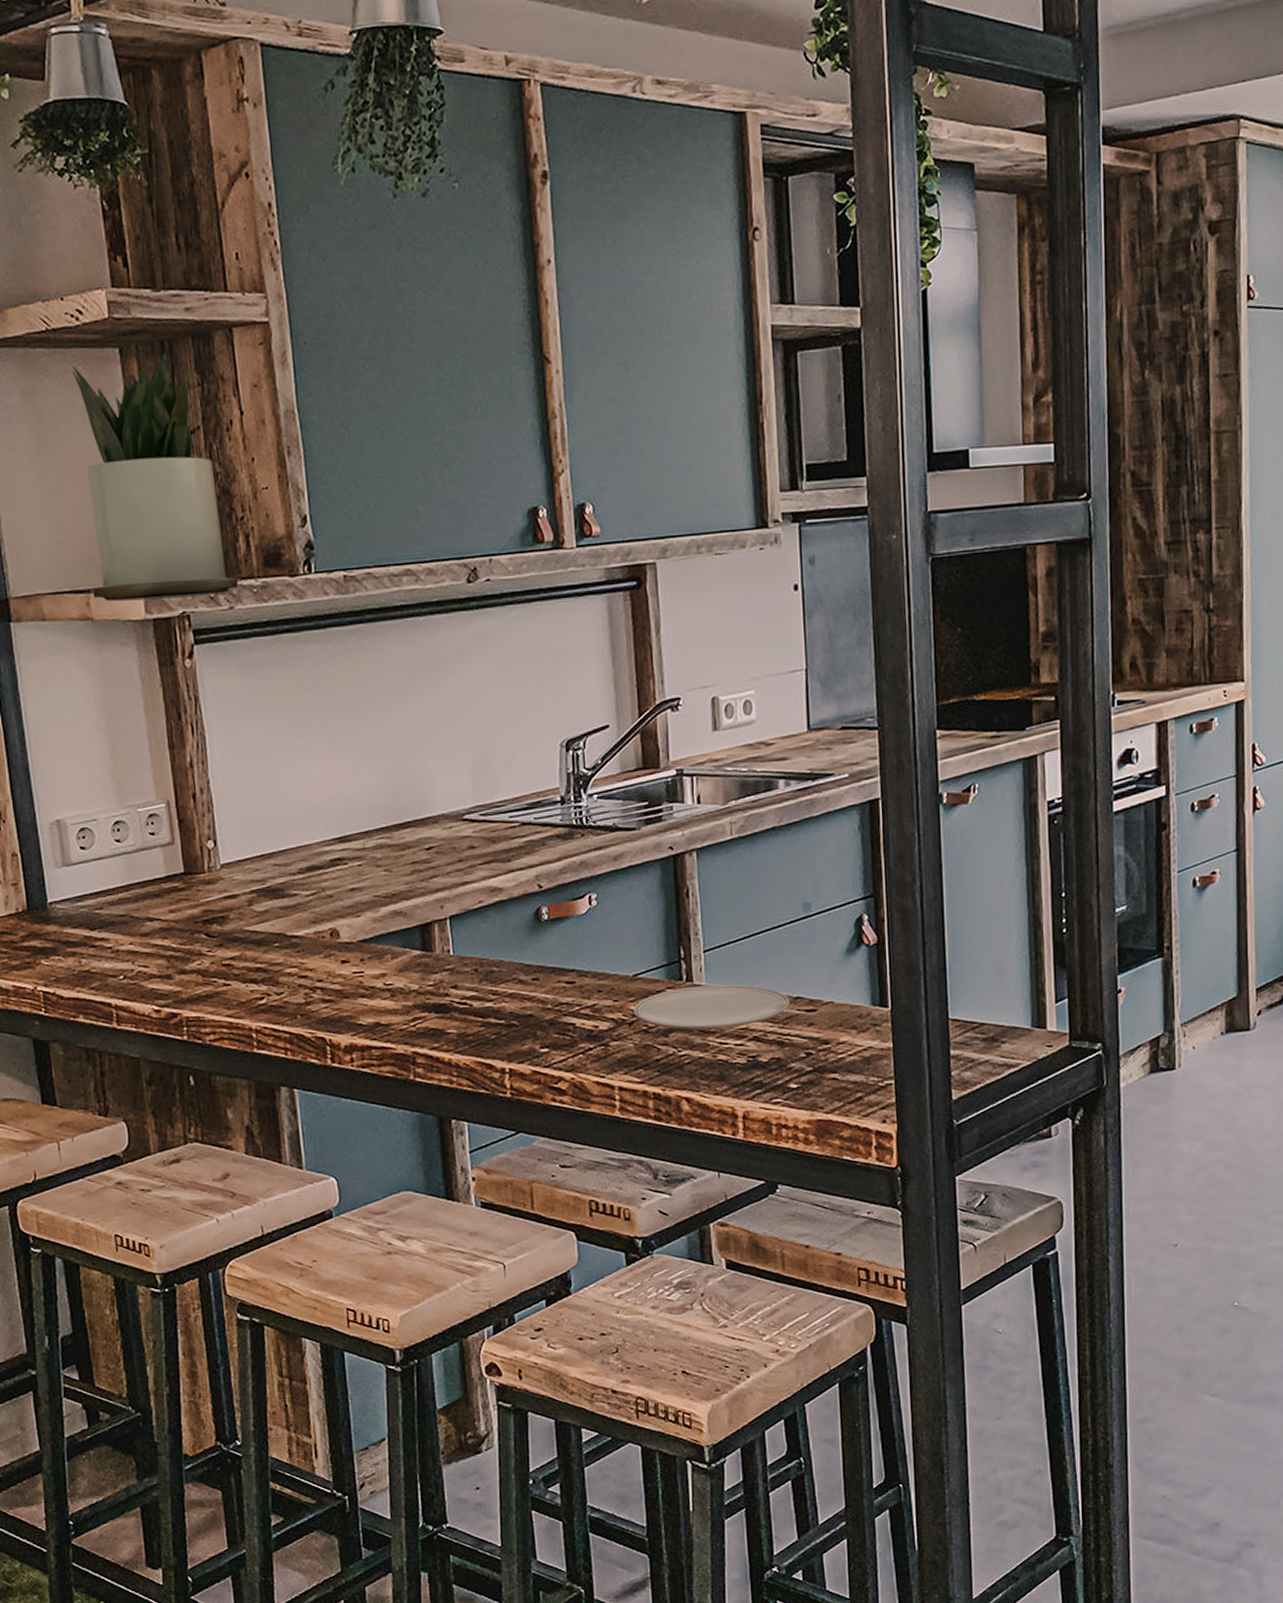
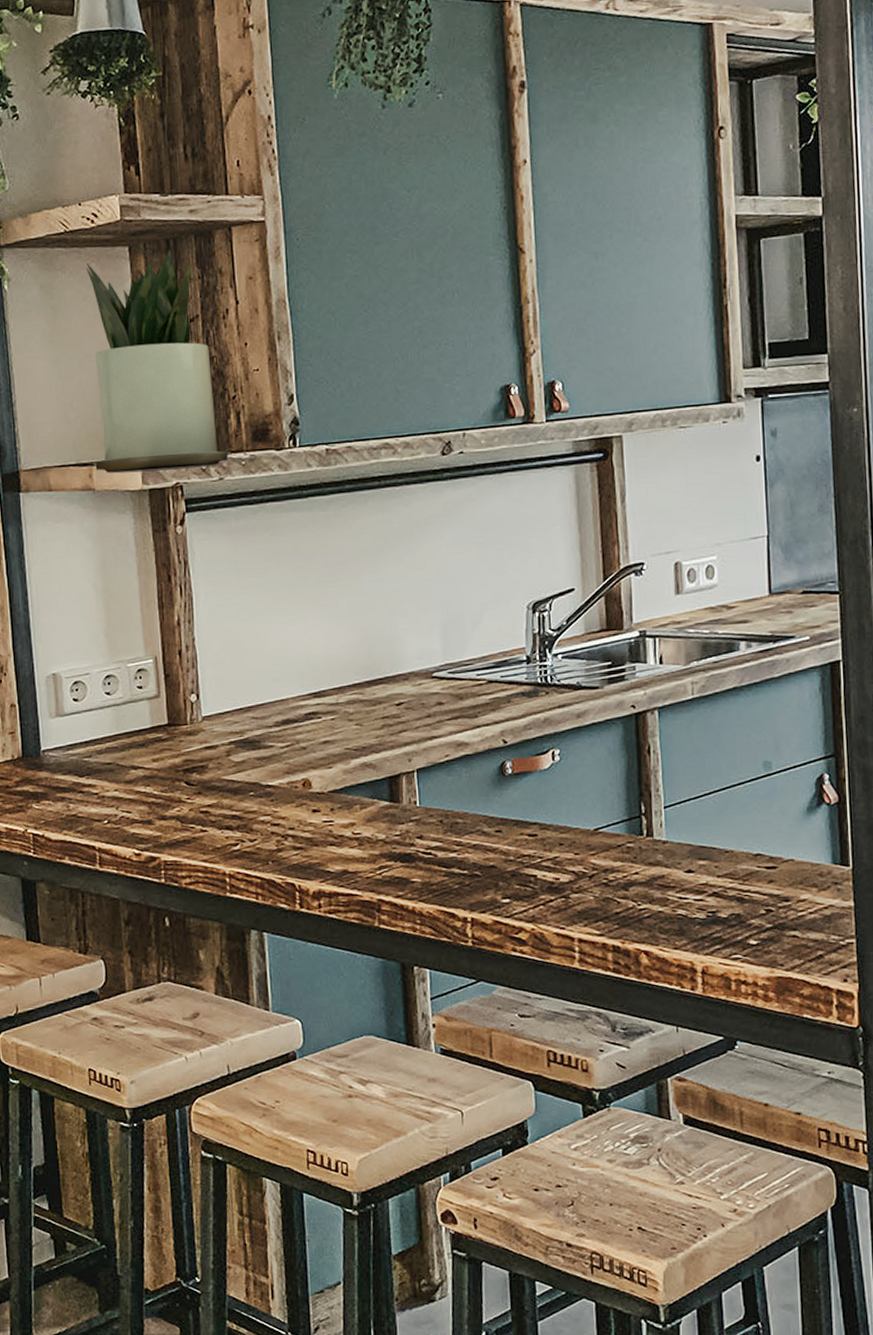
plate: present [634,984,790,1030] -> none [594,840,750,885]

